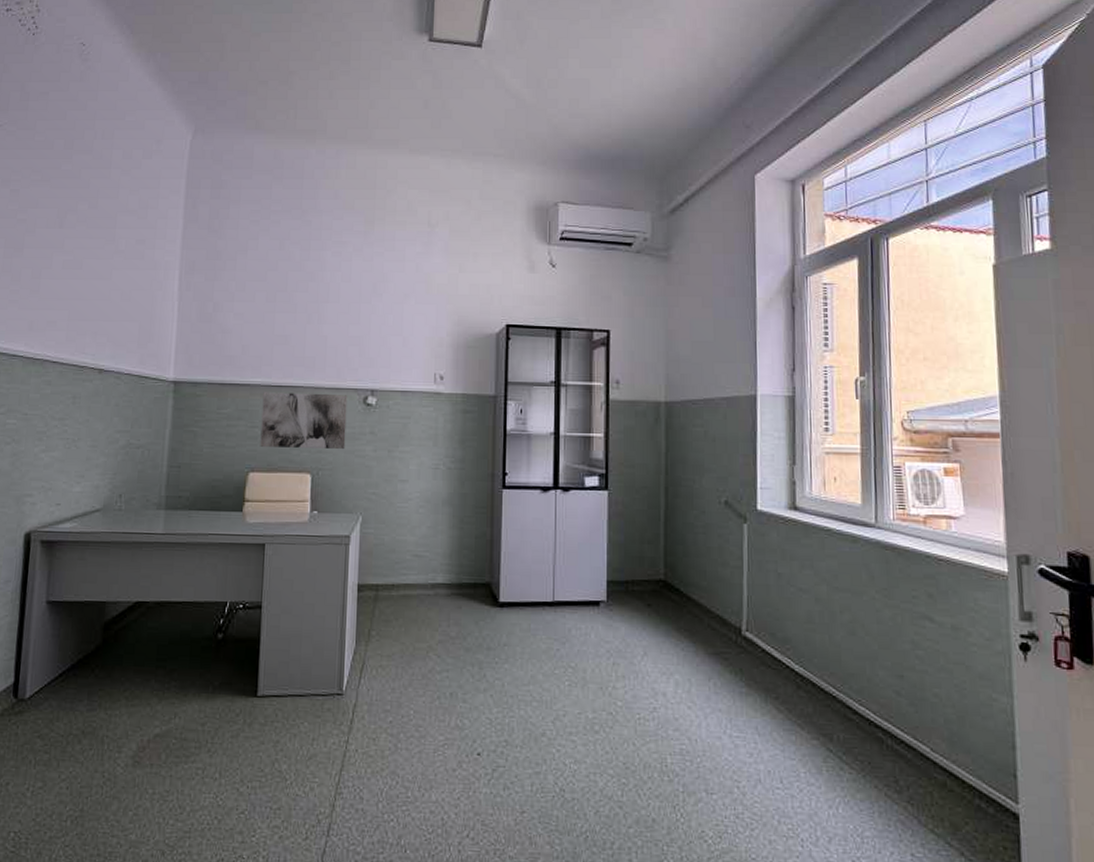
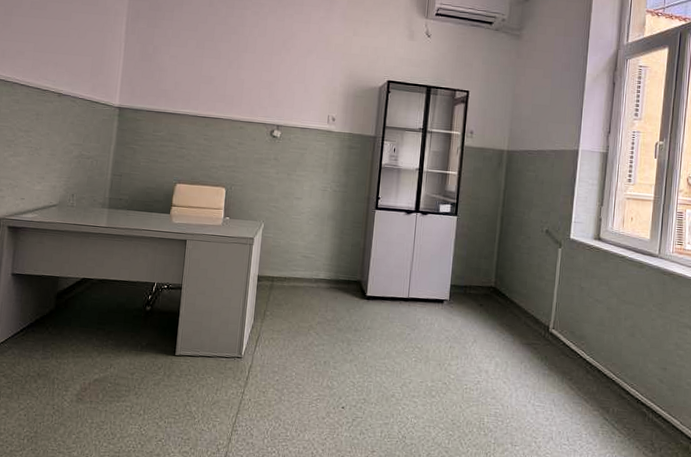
wall art: present [260,392,348,449] -> none [186,121,258,170]

